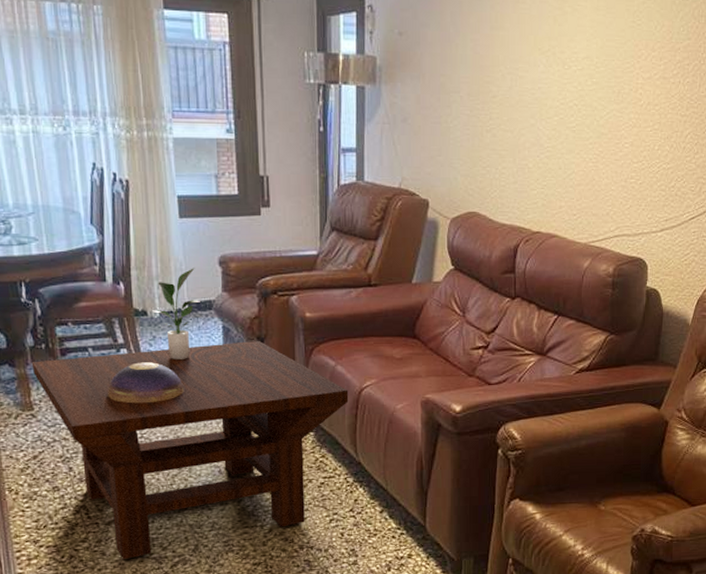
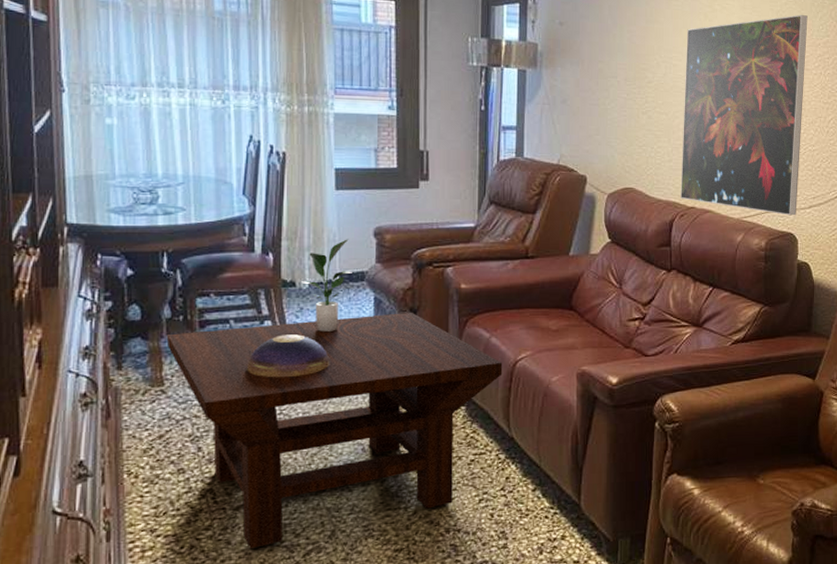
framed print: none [526,15,667,240] -> present [681,15,808,216]

